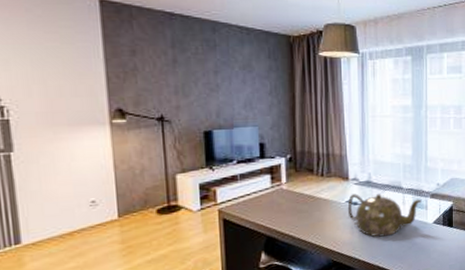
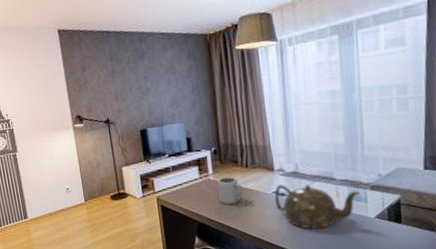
cup: none [290,186,316,215] -> present [217,177,243,205]

